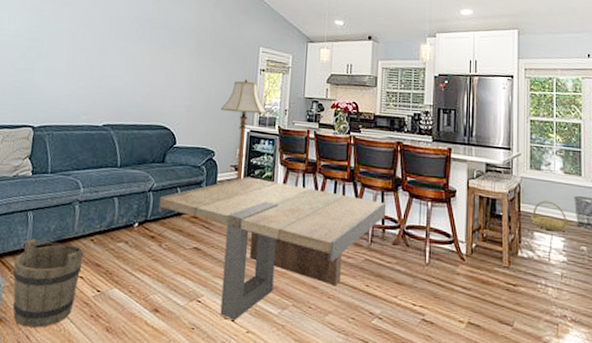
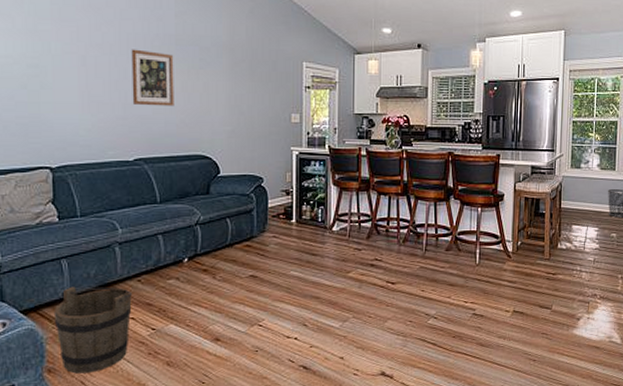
wall art: none [108,29,148,80] -> present [131,49,174,107]
coffee table: present [158,176,387,320] -> none [208,200,439,338]
floor lamp: present [221,78,267,180] -> none [266,97,316,204]
basket: present [531,200,569,232] -> none [570,196,602,223]

